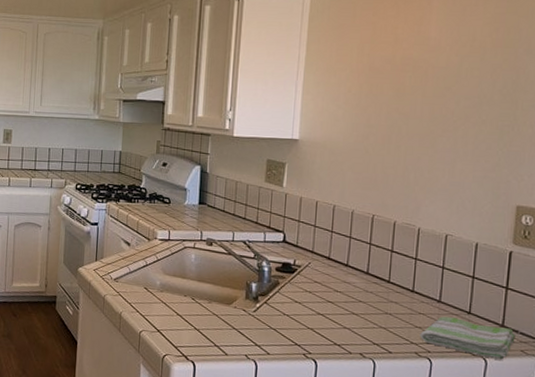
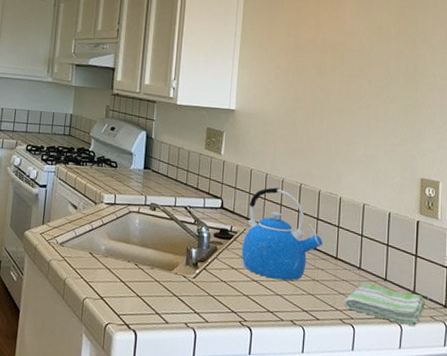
kettle: none [305,219,398,314] -> present [241,187,323,281]

